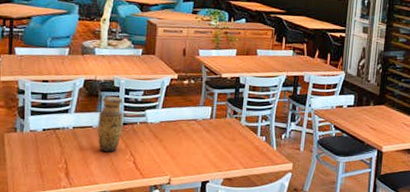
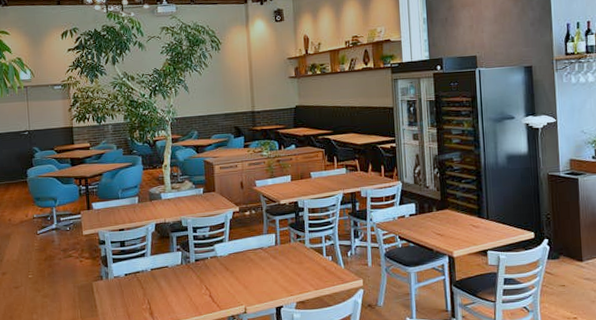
vase: present [97,96,124,152] -> none [172,236,195,289]

